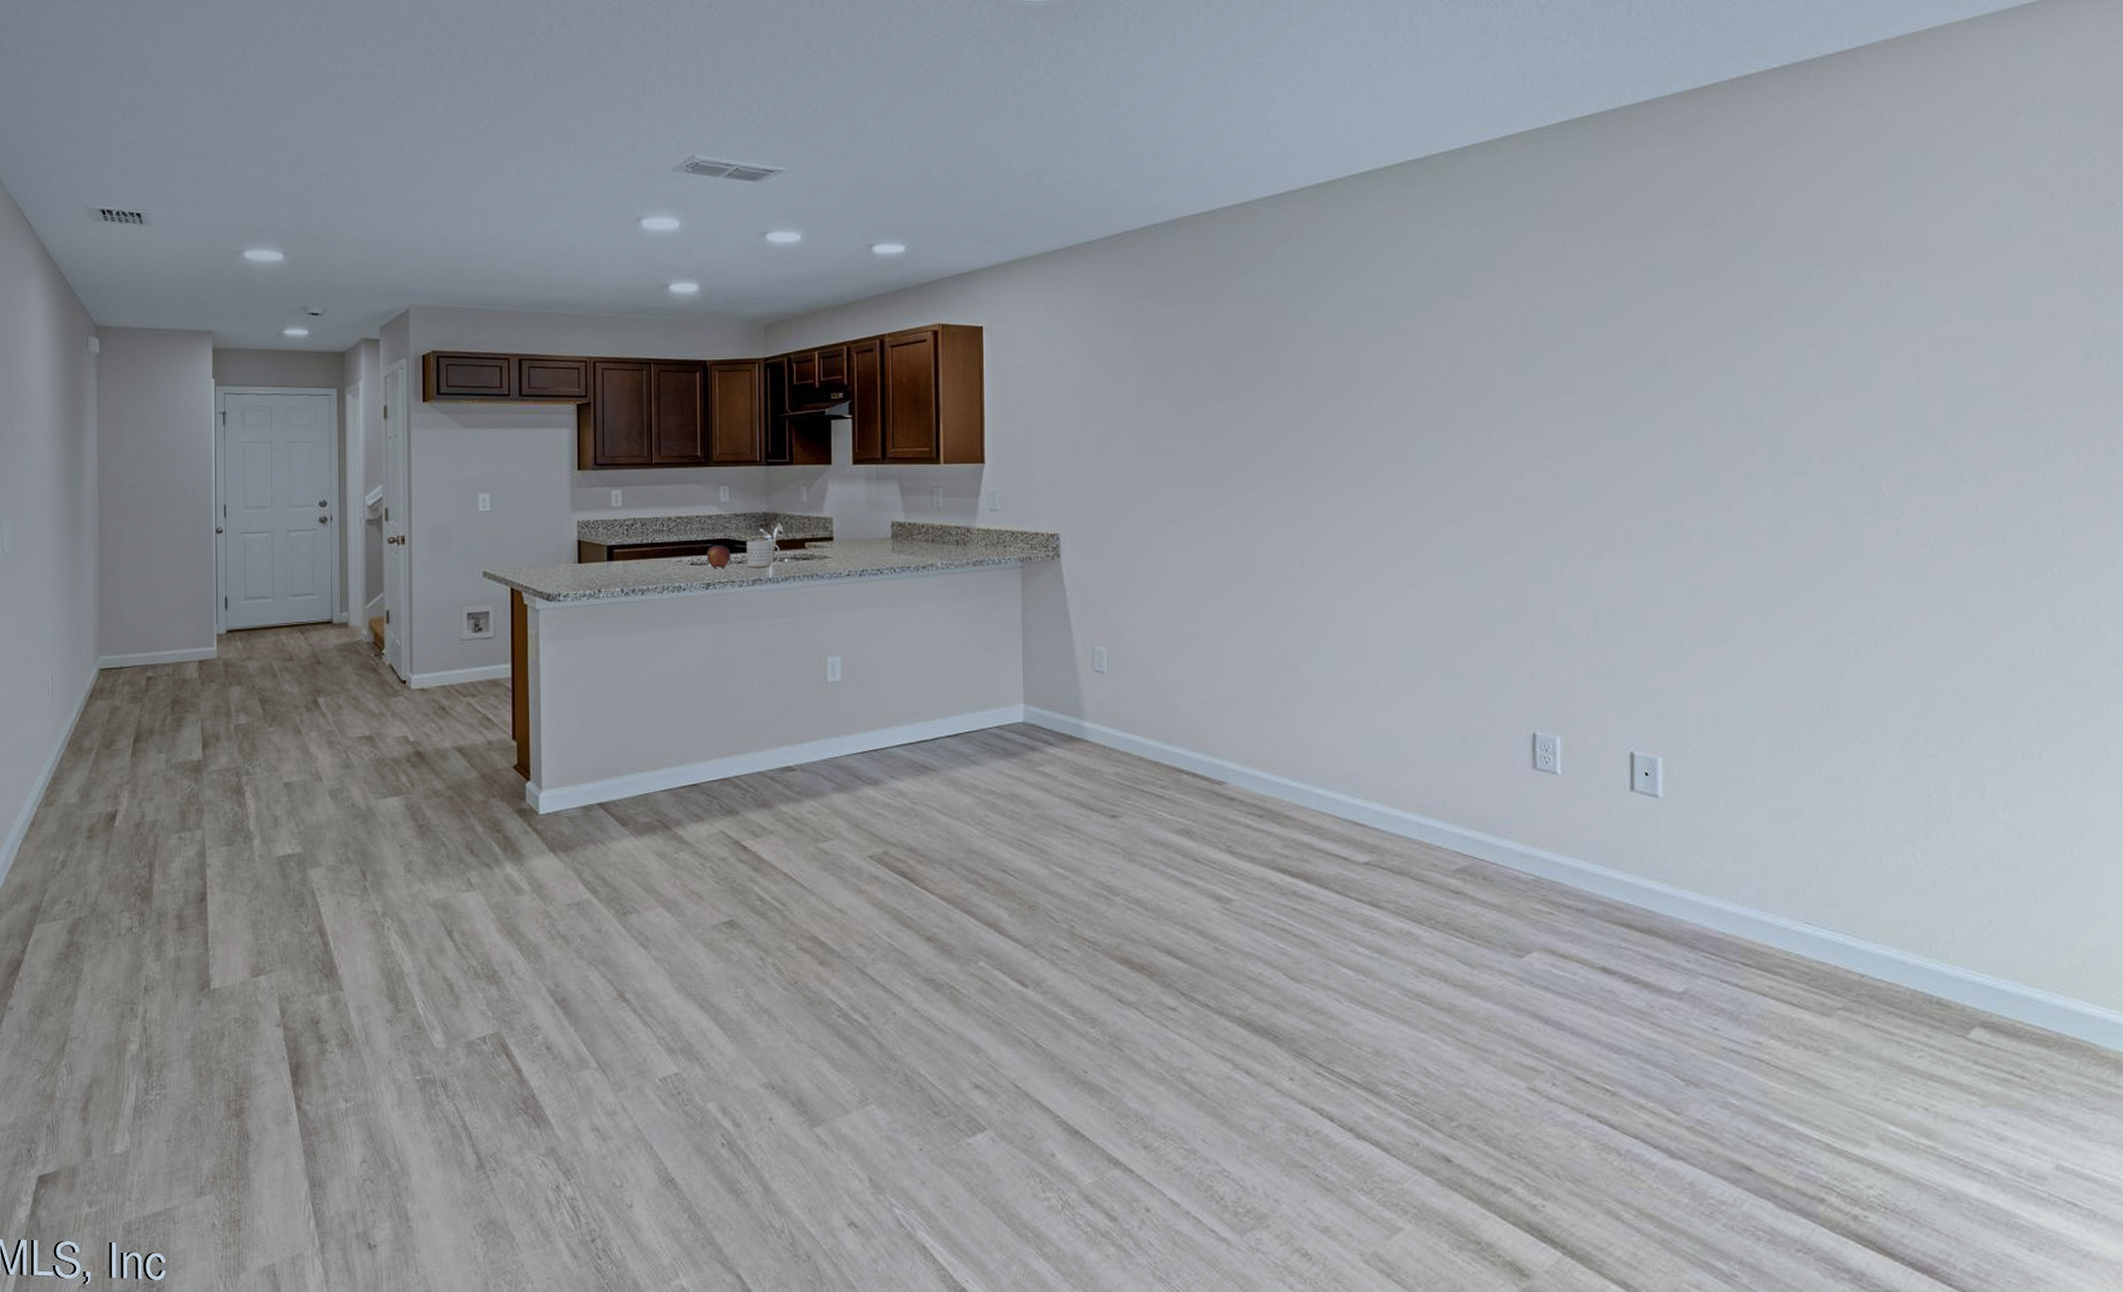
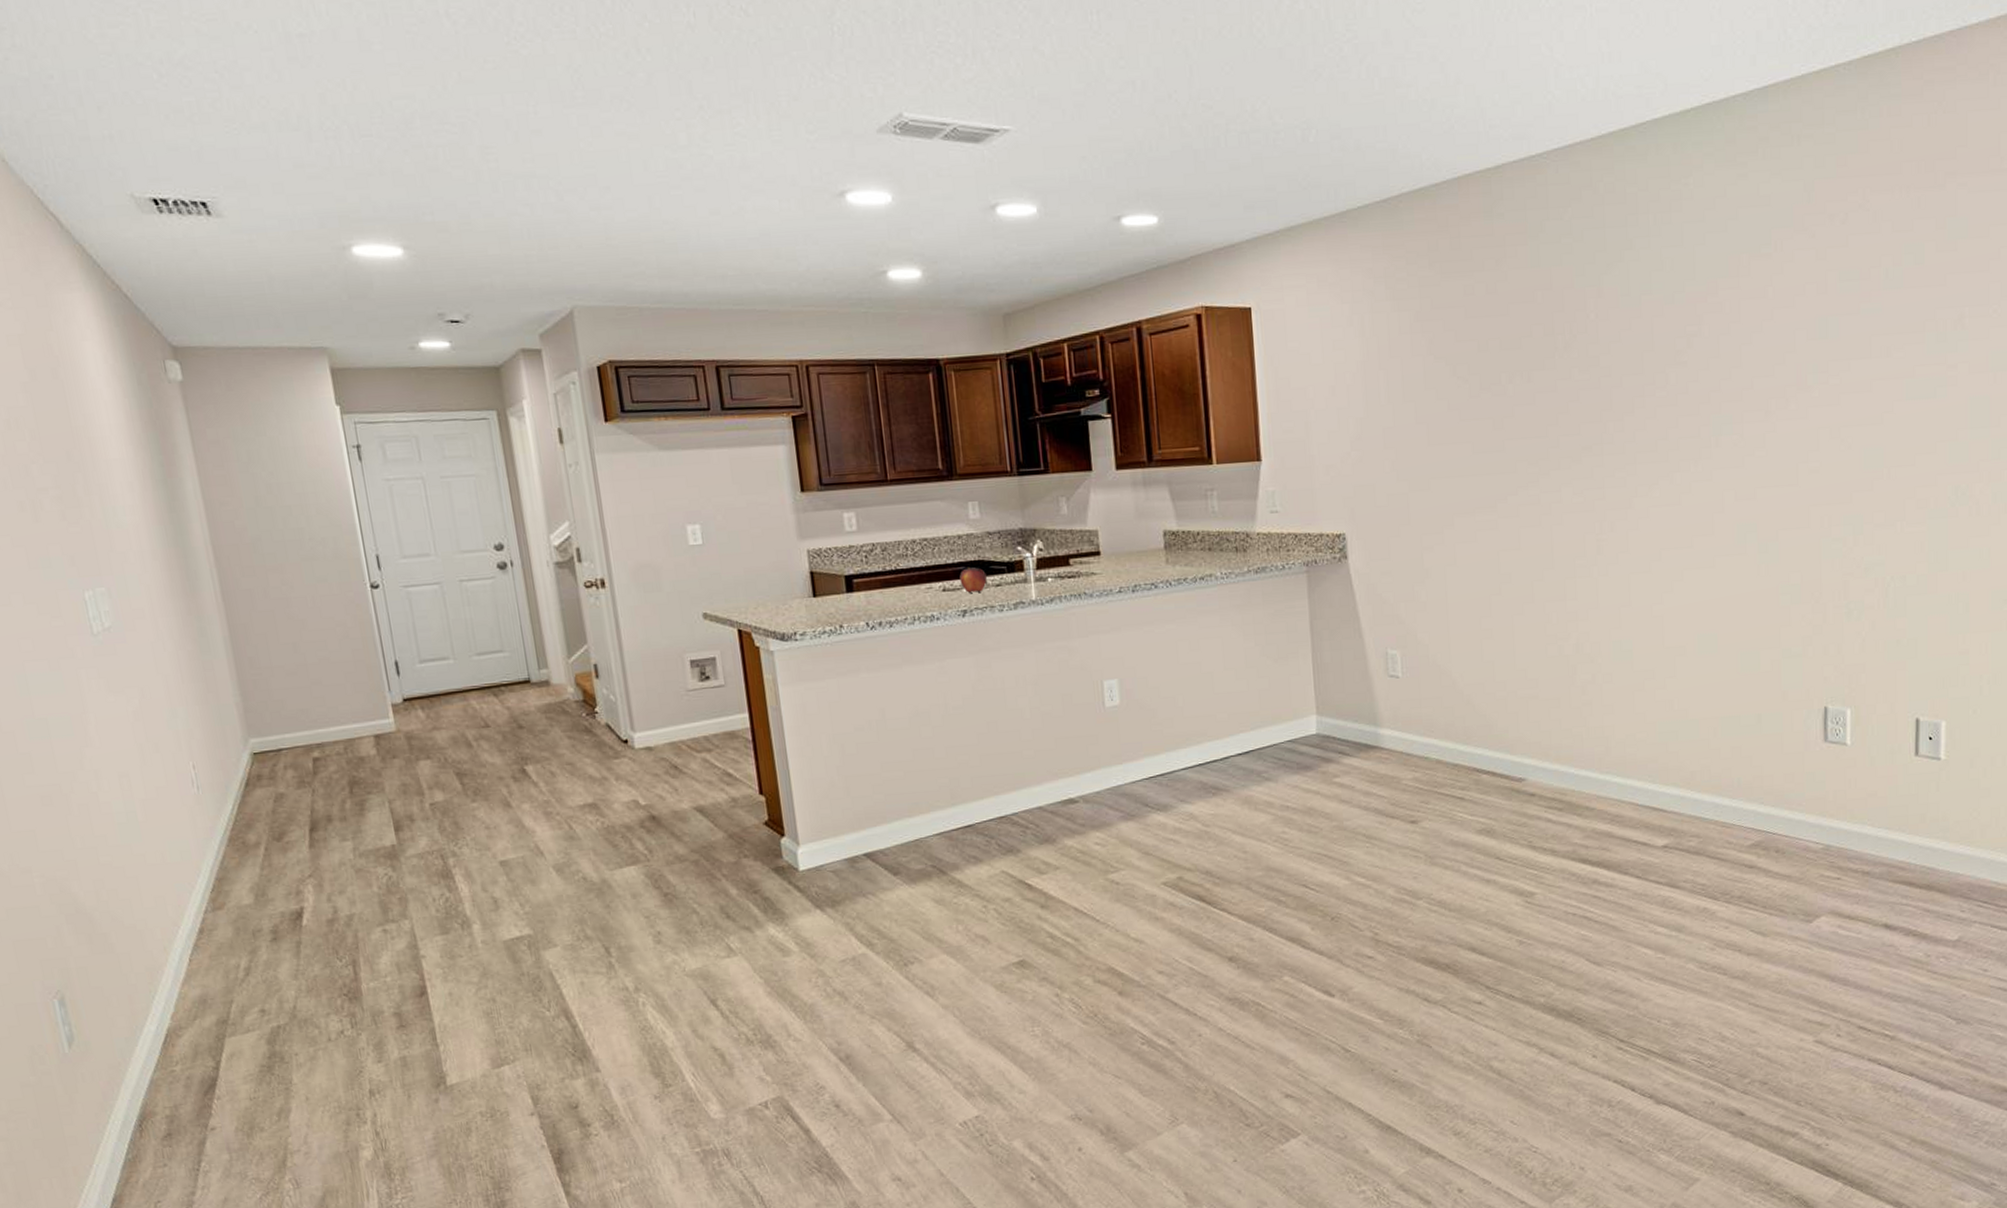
mug: present [746,539,780,567] -> none [1003,558,1043,590]

